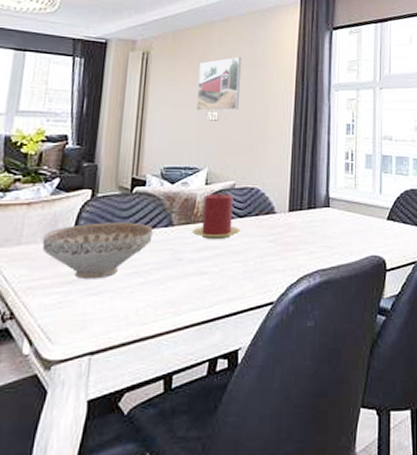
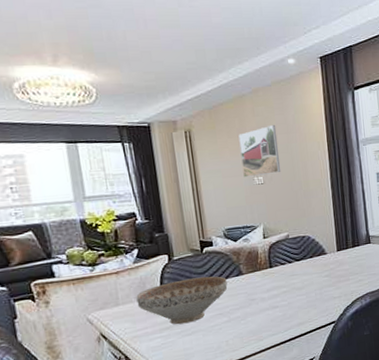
candle: present [193,194,240,240] -> none [260,243,299,282]

